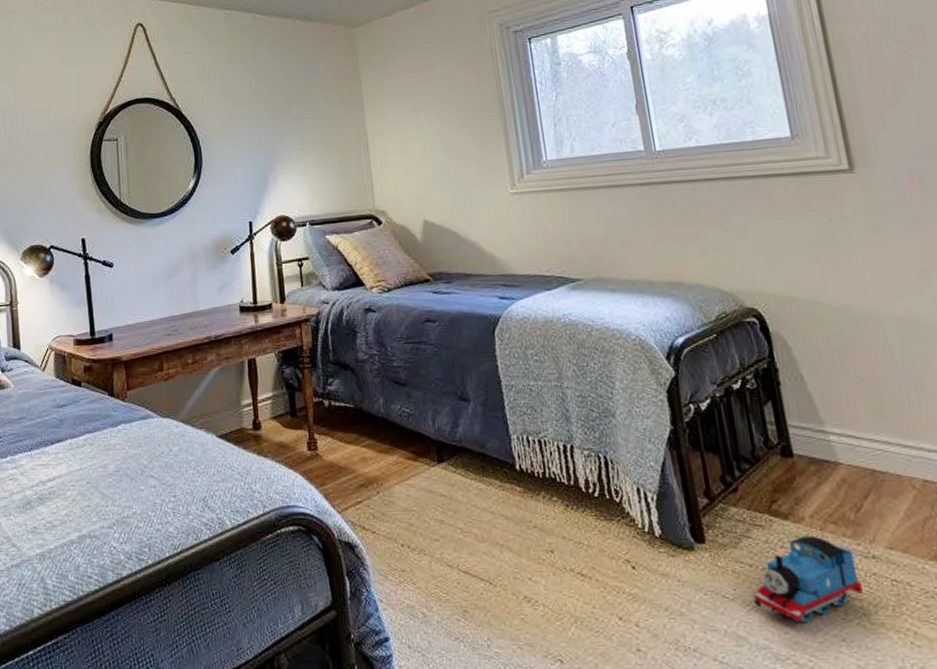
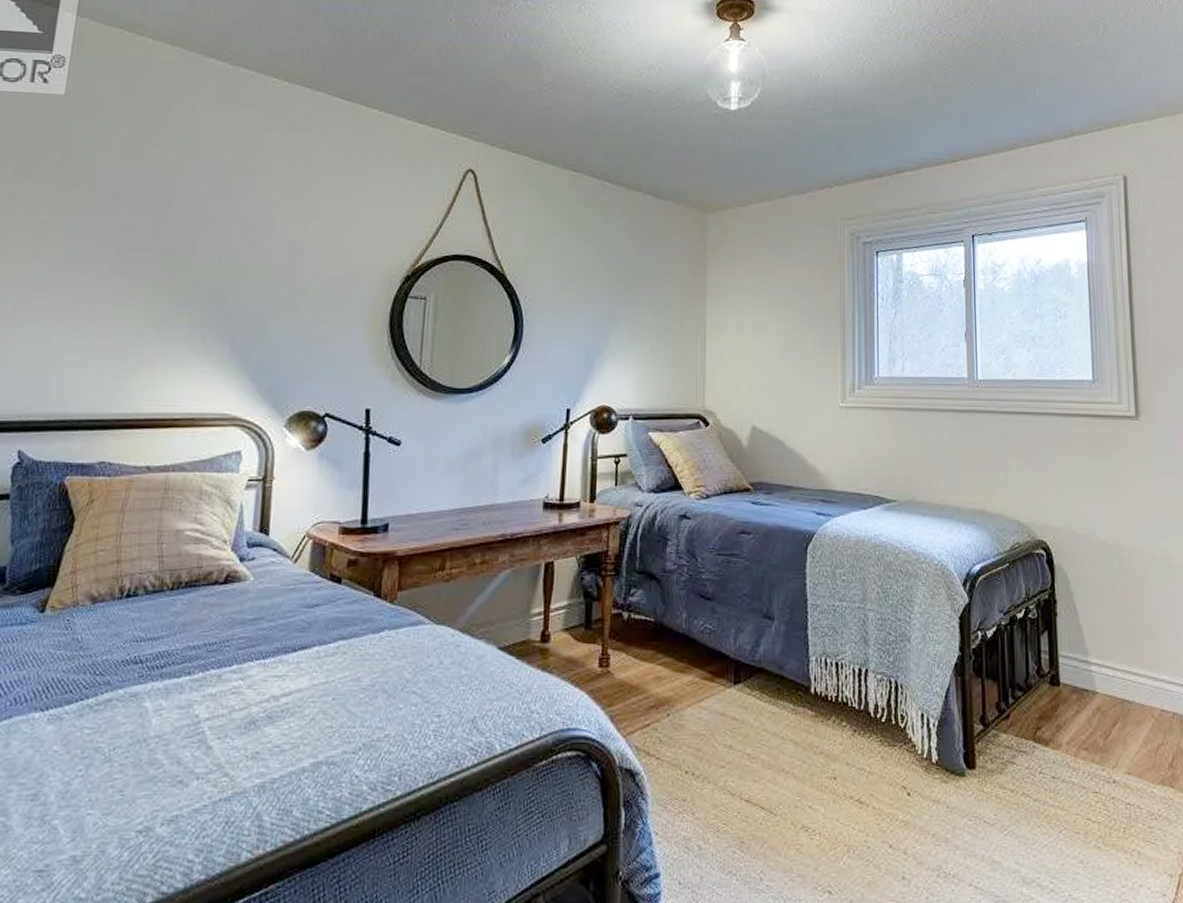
toy train: present [752,535,863,623] -> none [1010,761,1102,846]

